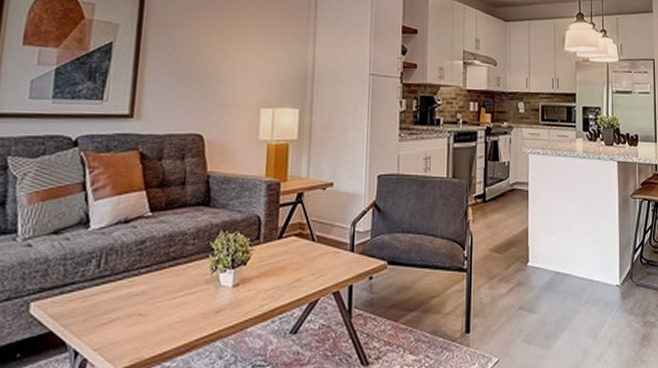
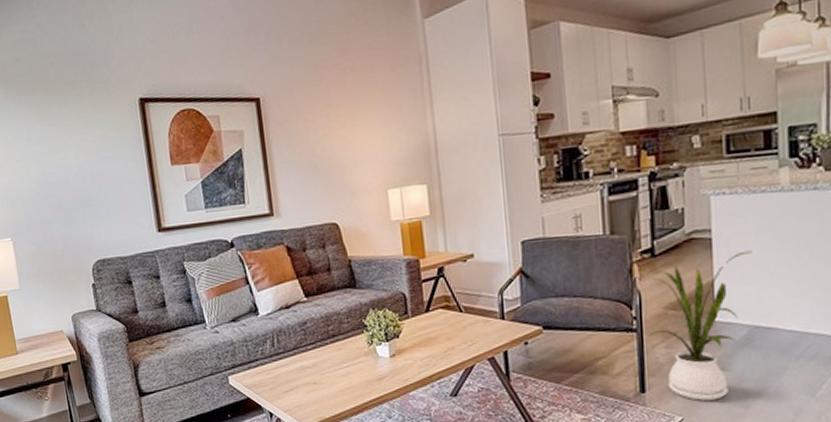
house plant: none [476,204,556,342] -> present [648,250,753,401]

